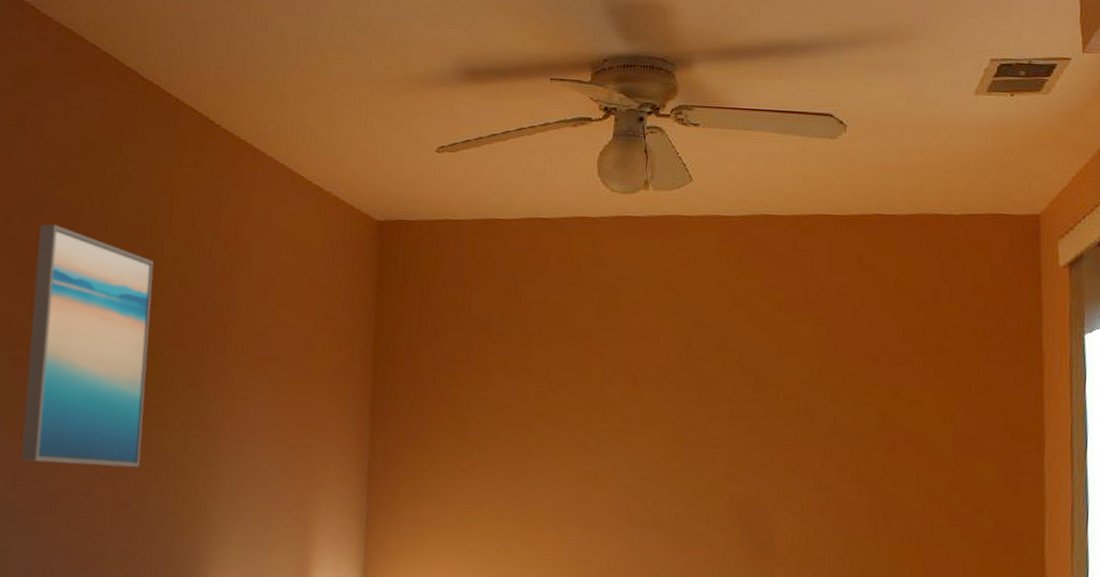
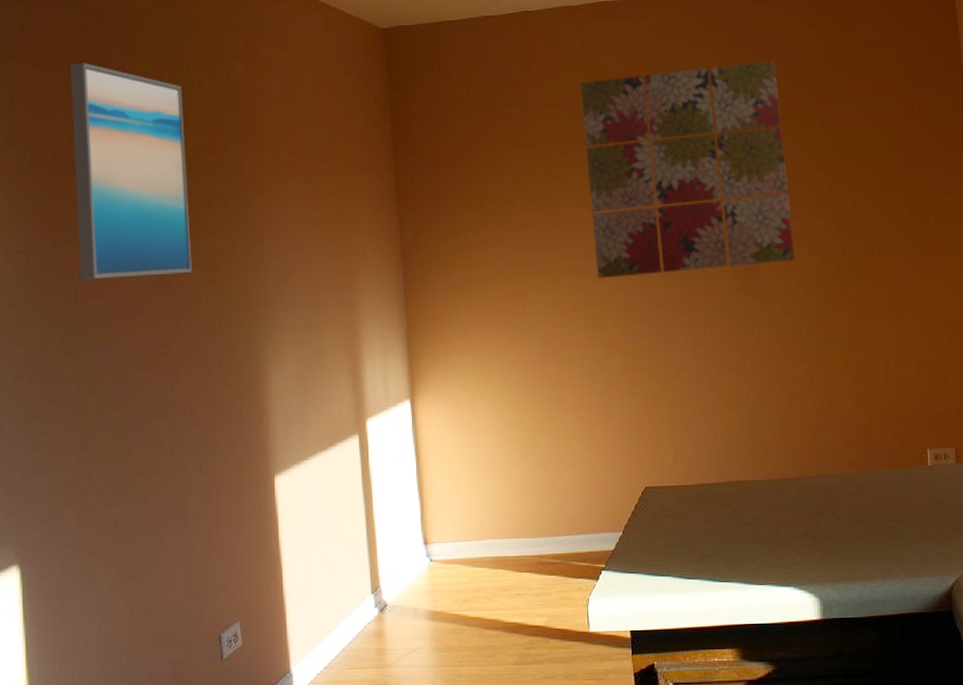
wall art: none [585,303,819,540] -> present [579,60,796,279]

